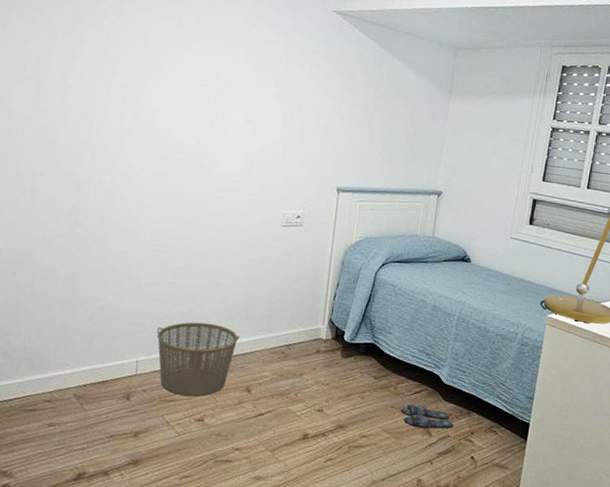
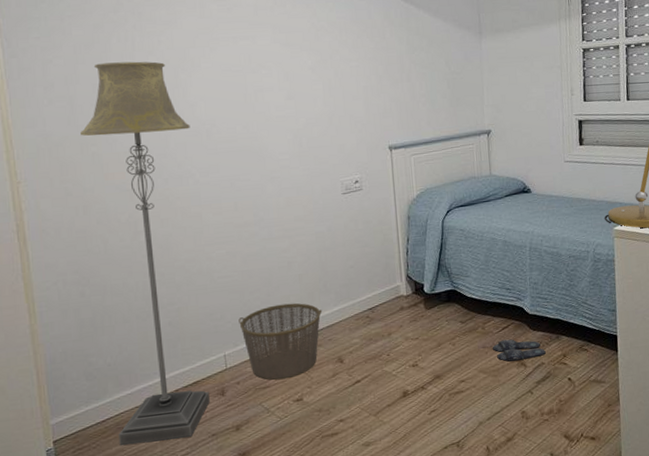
floor lamp: none [20,52,148,433] -> present [81,61,210,445]

